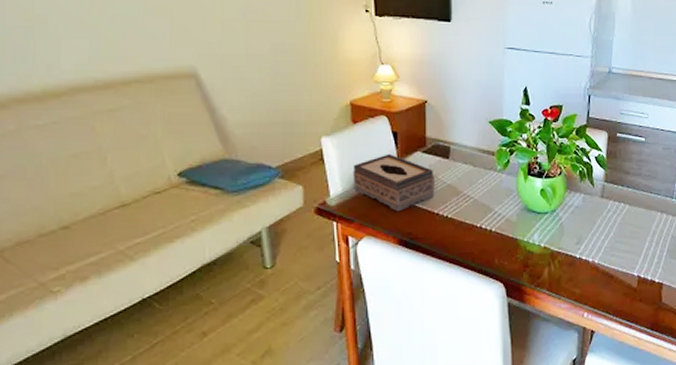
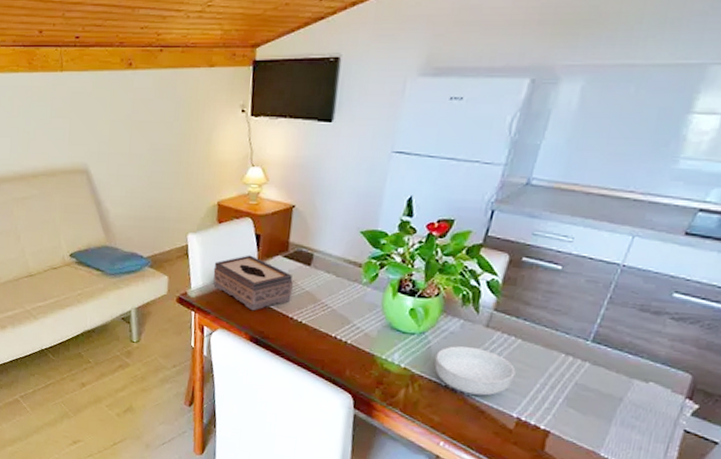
cereal bowl: none [568,218,630,262] -> present [434,346,516,396]

